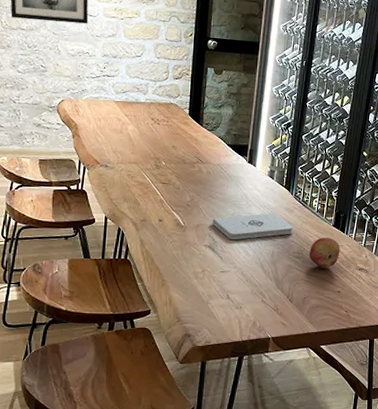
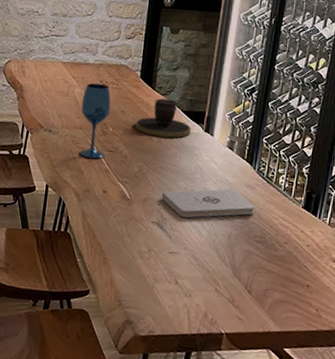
wineglass: none [134,120,163,191] -> present [80,82,111,159]
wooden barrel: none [186,134,236,169] -> present [135,98,191,138]
fruit: present [308,238,340,268] -> none [272,221,311,257]

